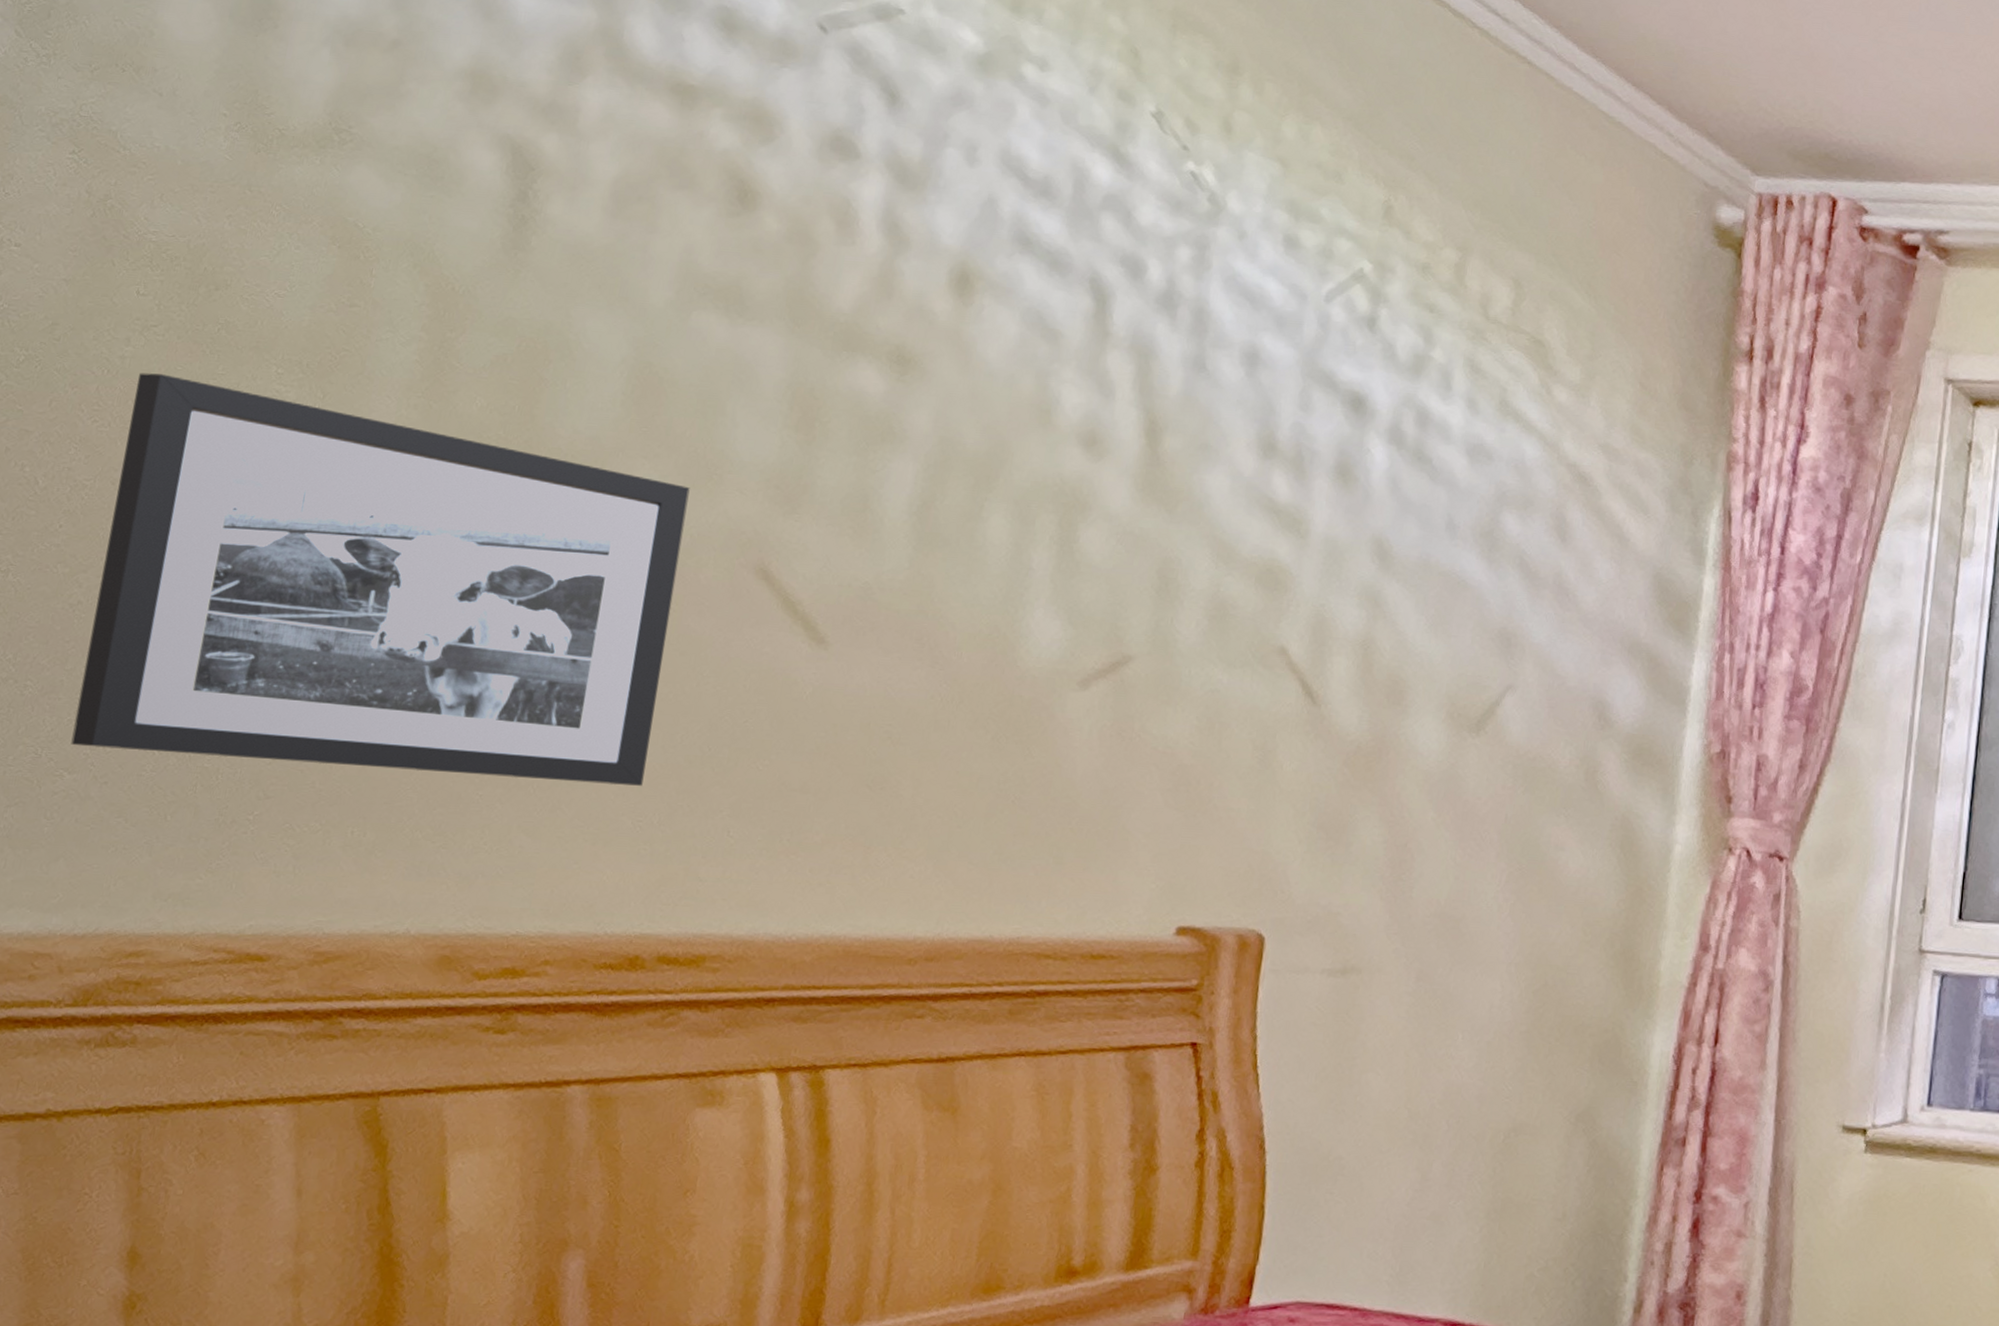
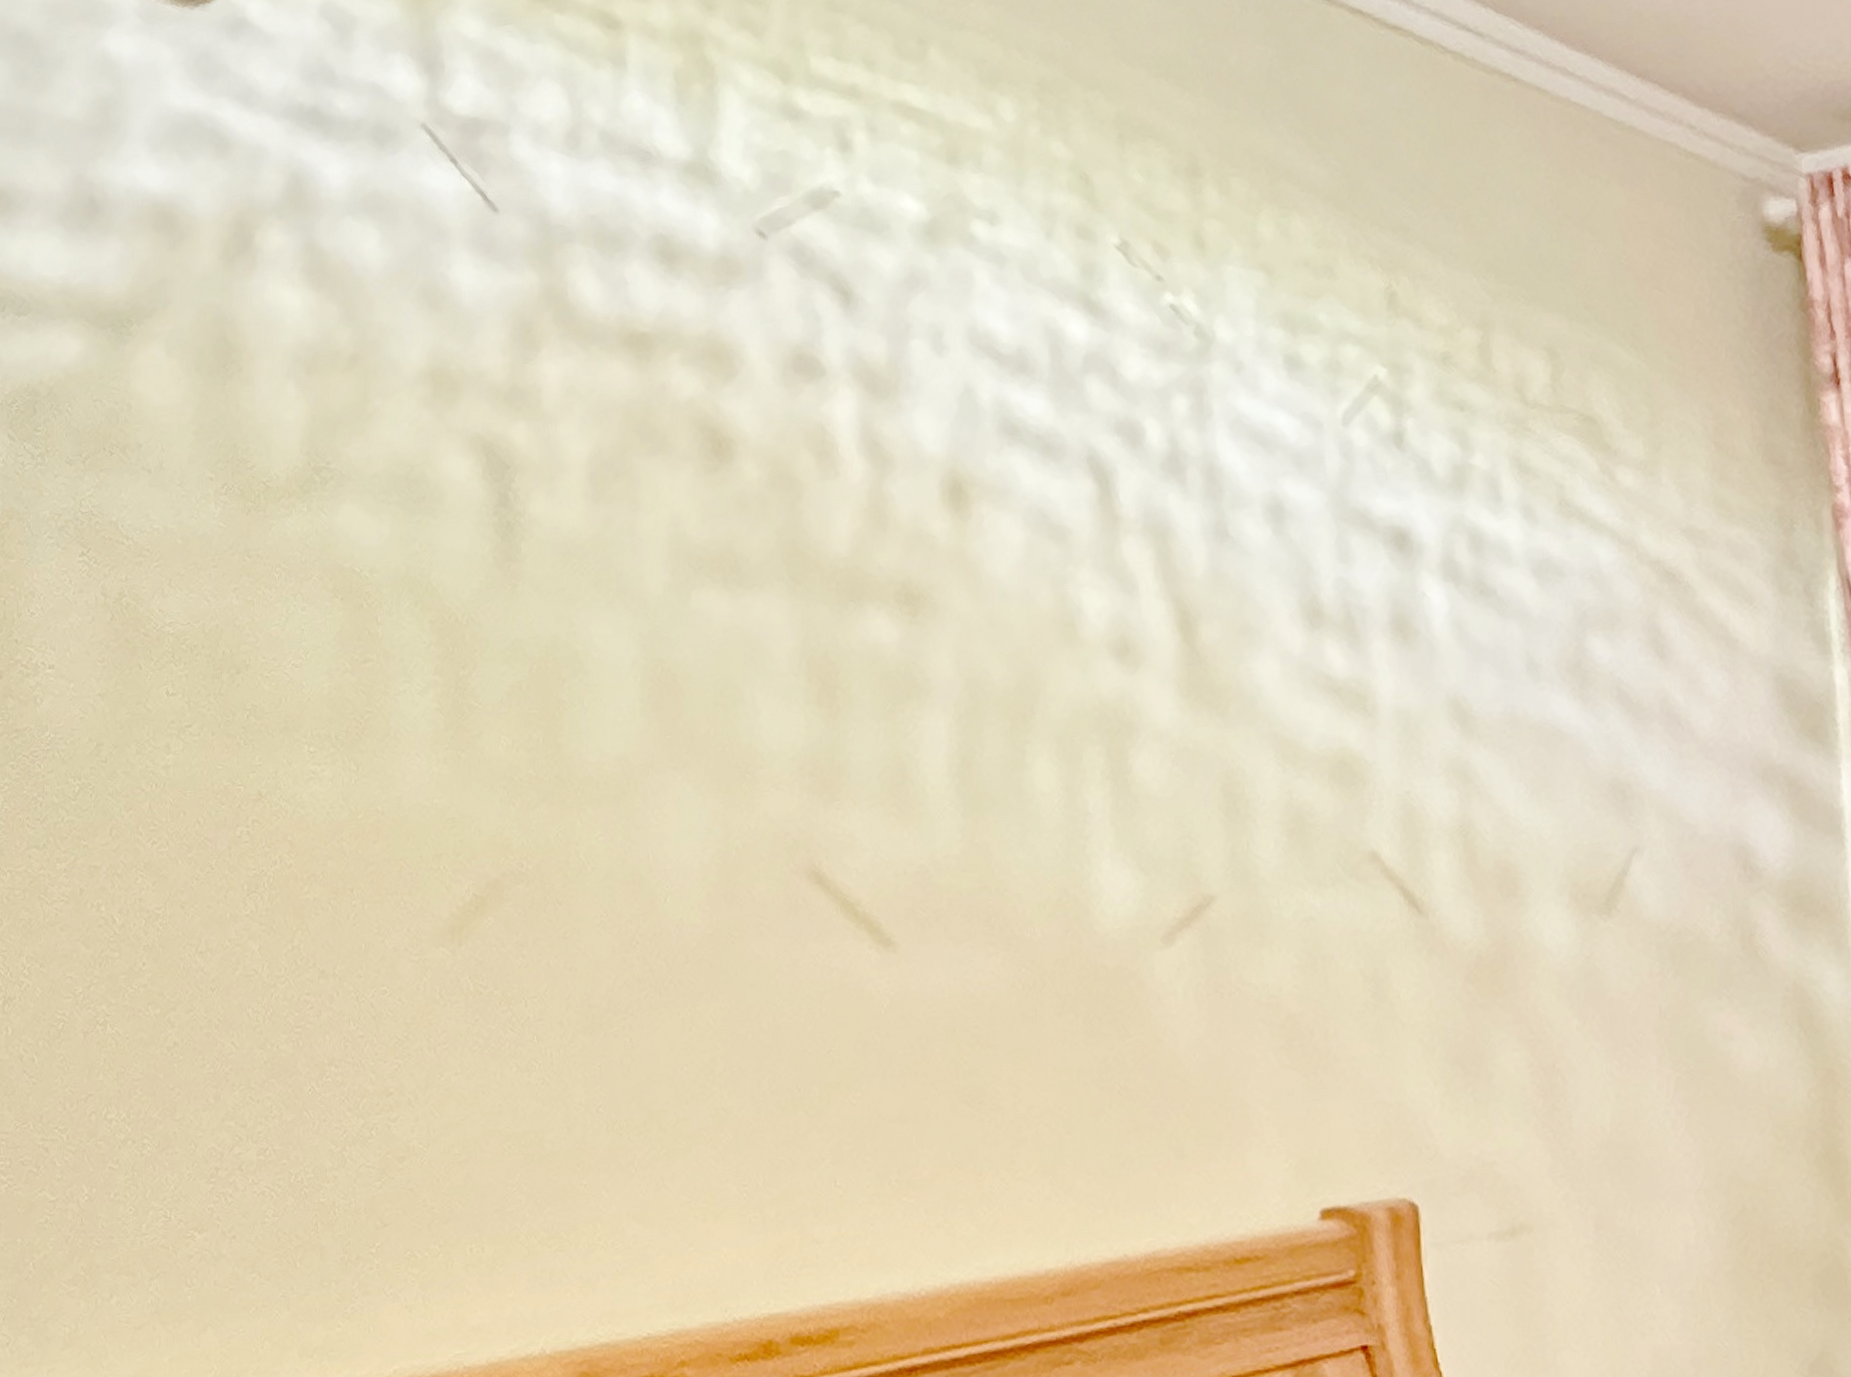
picture frame: present [71,373,690,786] -> none [185,777,740,1201]

